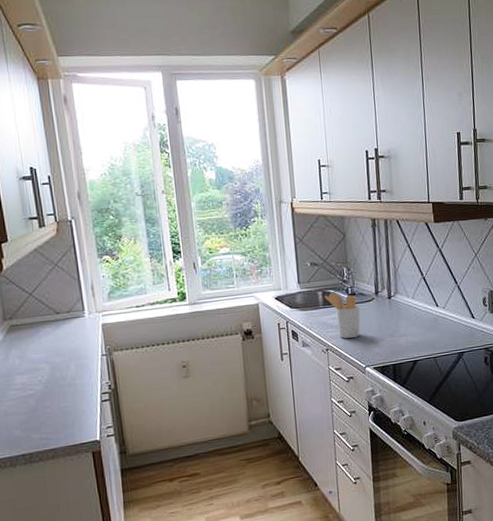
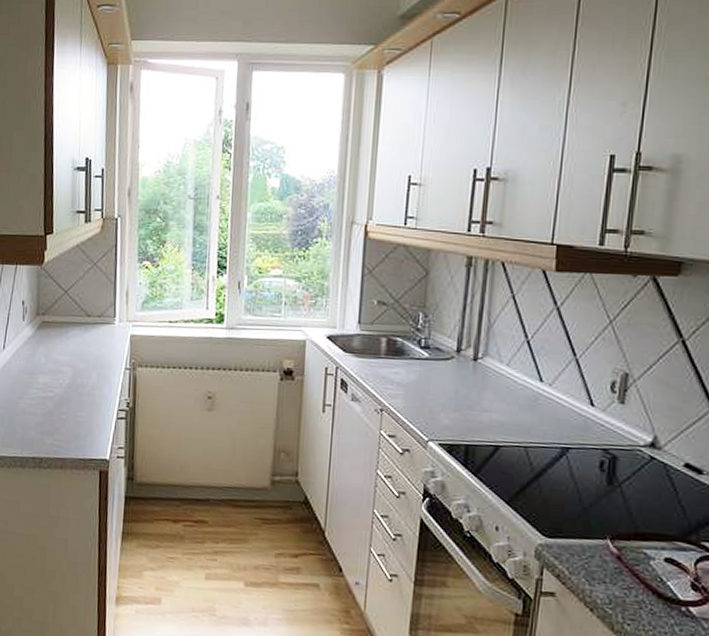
utensil holder: present [324,293,360,339] -> none [388,342,434,402]

